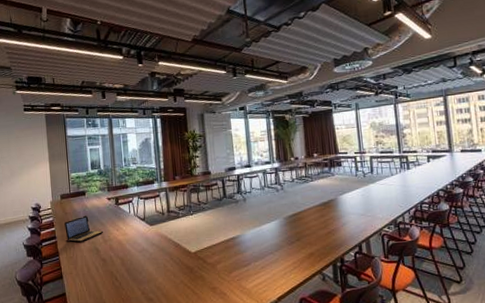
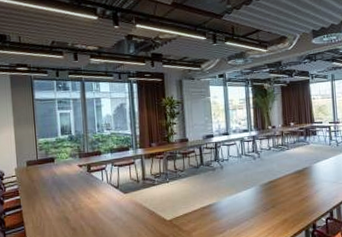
laptop: present [64,215,104,242] -> none [31,183,74,211]

